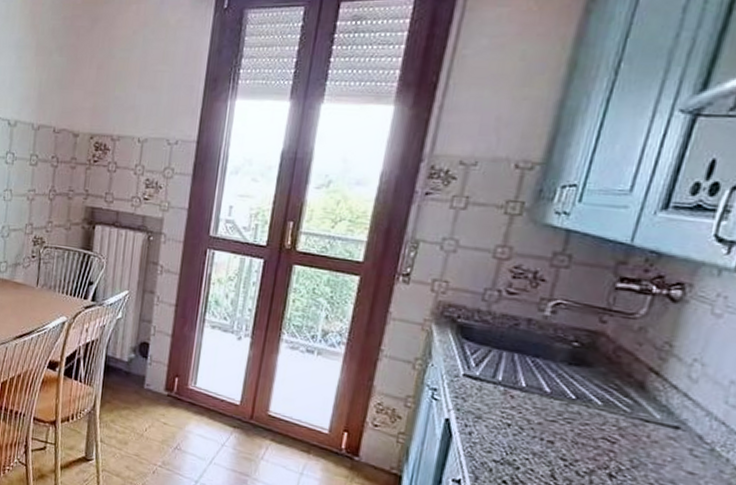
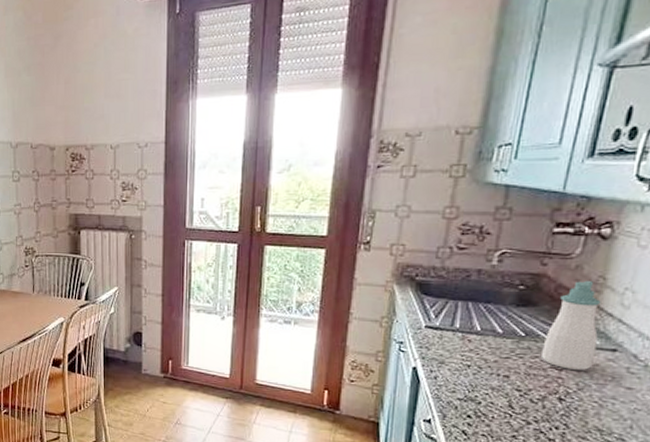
soap bottle: none [592,344,666,446] -> present [542,281,601,370]

